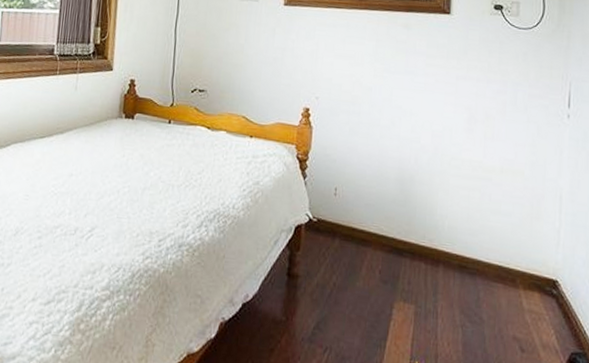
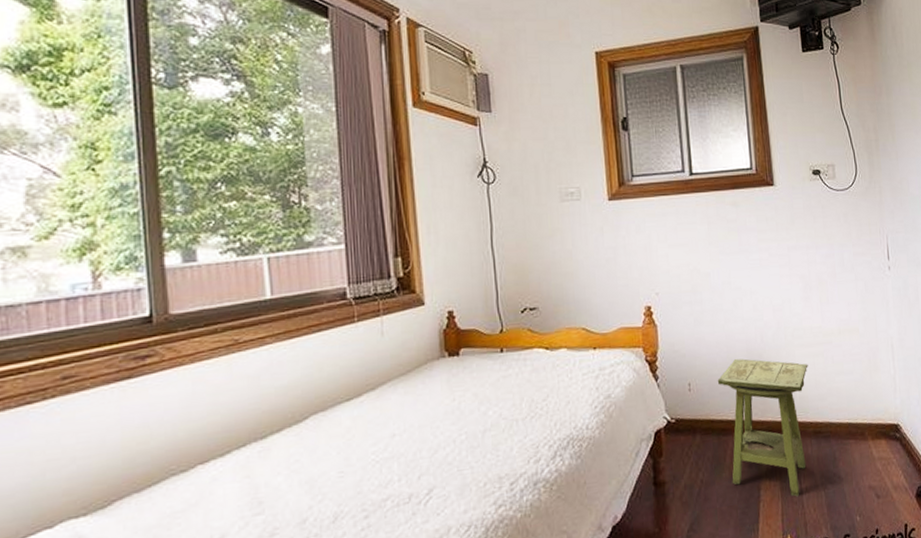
side table: none [364,175,462,326] -> present [717,358,808,497]

